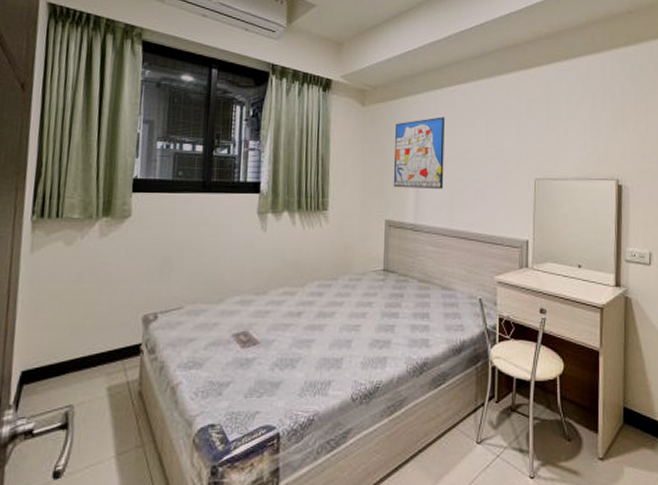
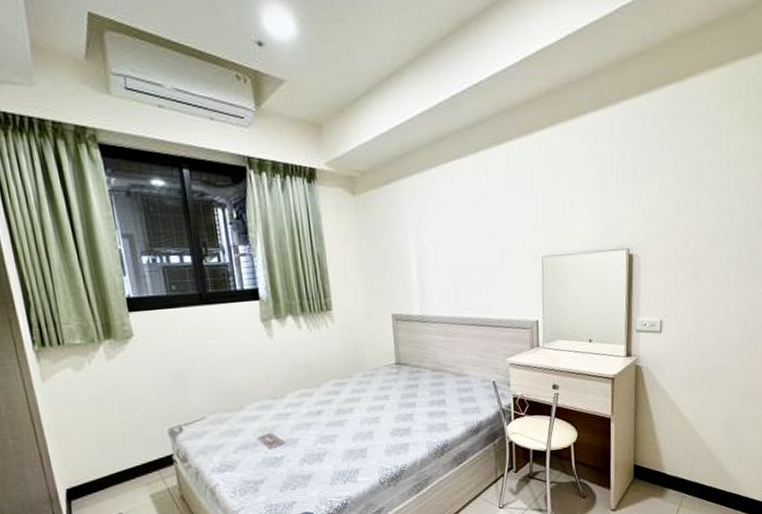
wall art: present [393,117,445,189] -> none [391,199,448,280]

